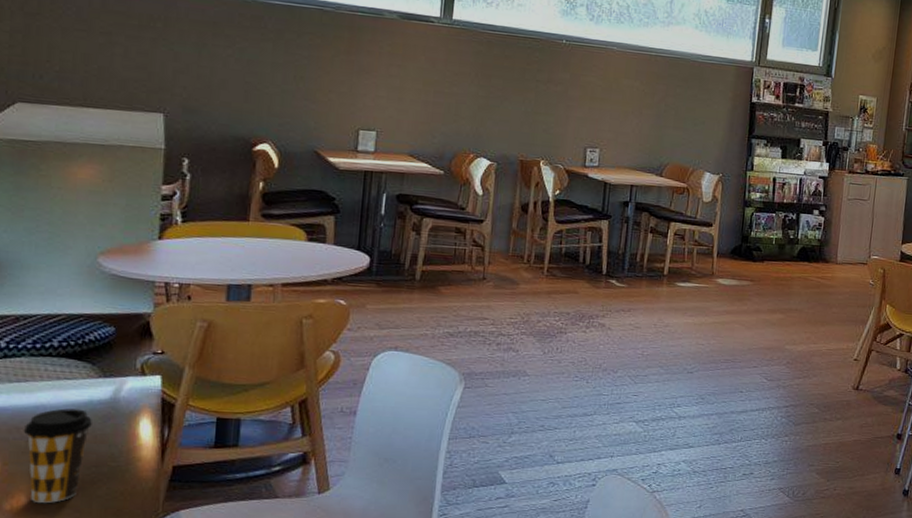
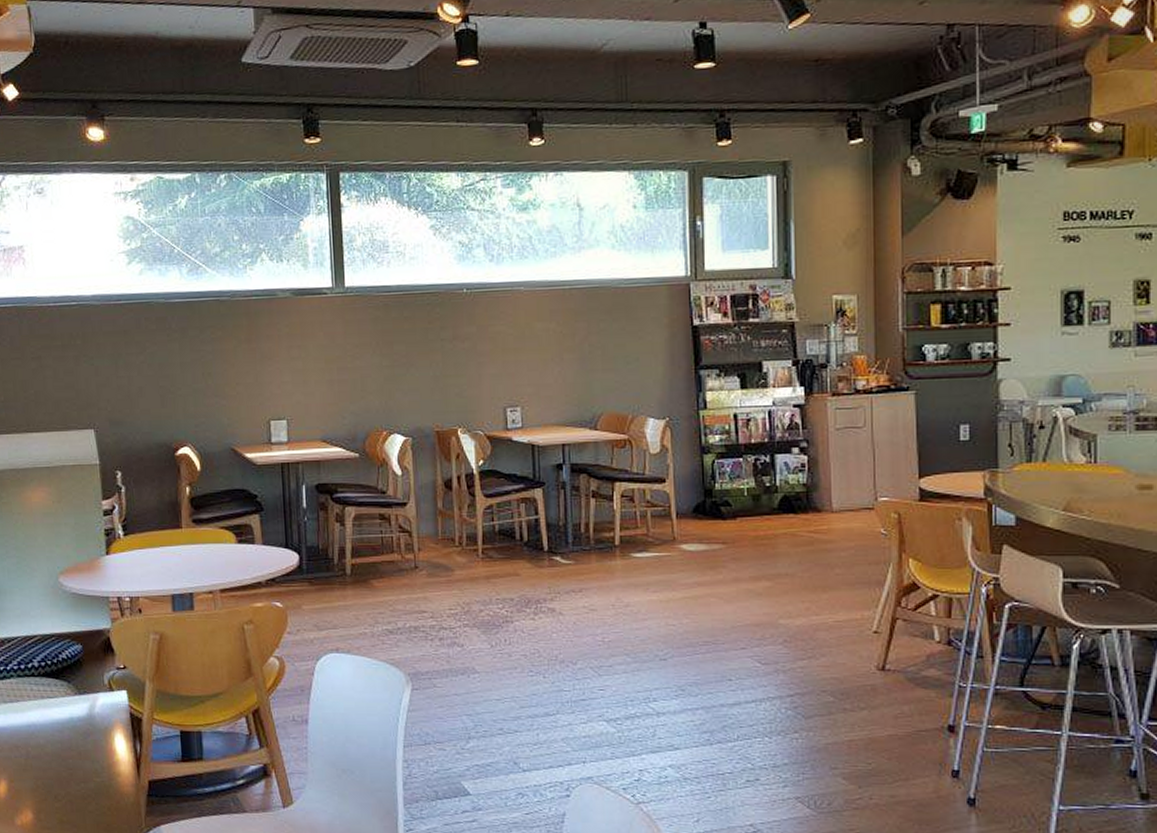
coffee cup: present [23,408,92,504] -> none [21,726,76,819]

